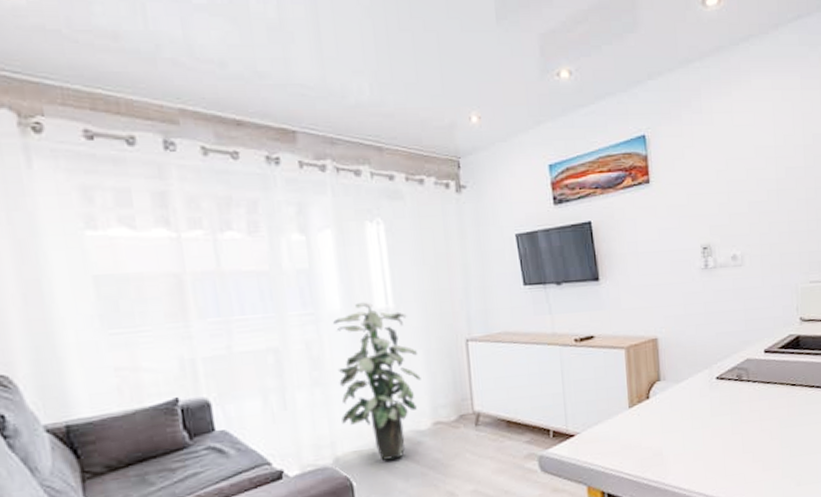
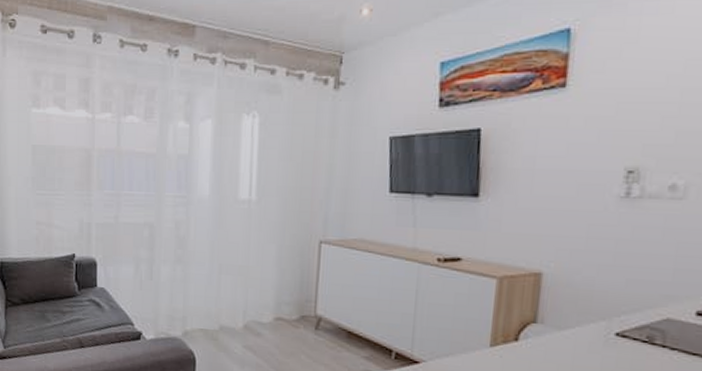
indoor plant: present [333,302,421,460] -> none [195,191,270,345]

